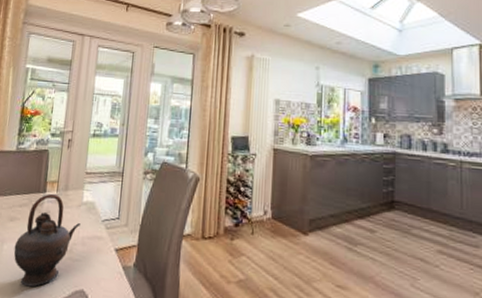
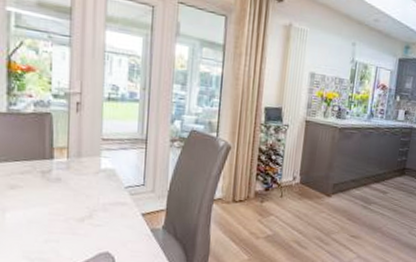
teapot: present [14,193,80,287] -> none [20,160,100,253]

